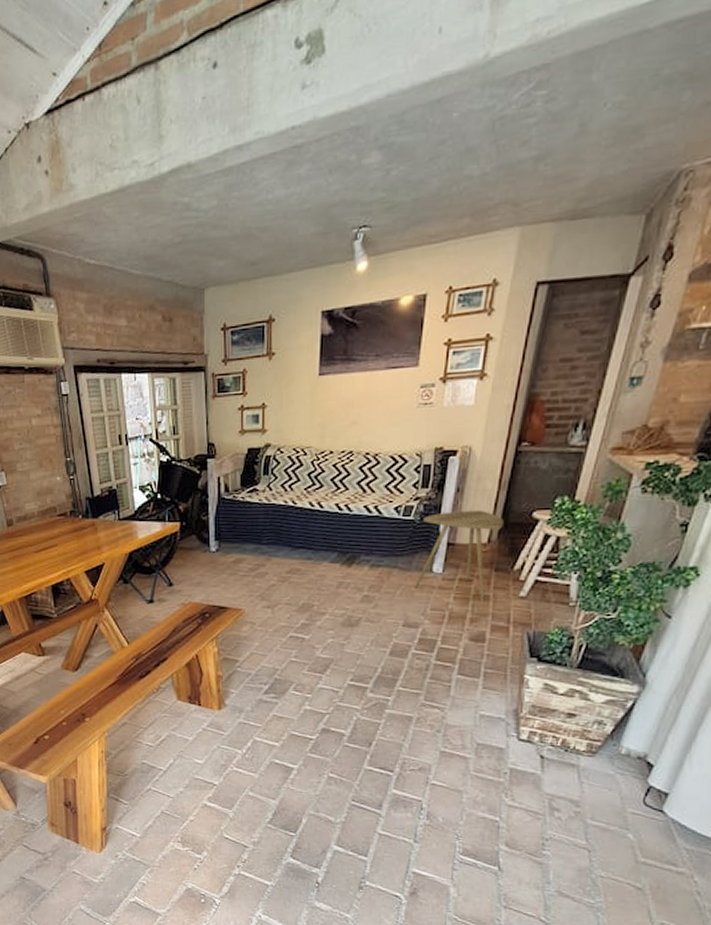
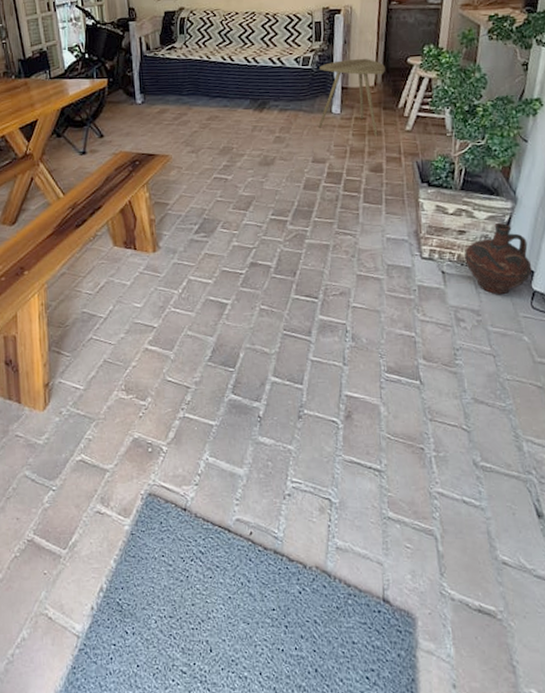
ceramic jug: none [569,707,652,788] -> present [464,222,532,295]

